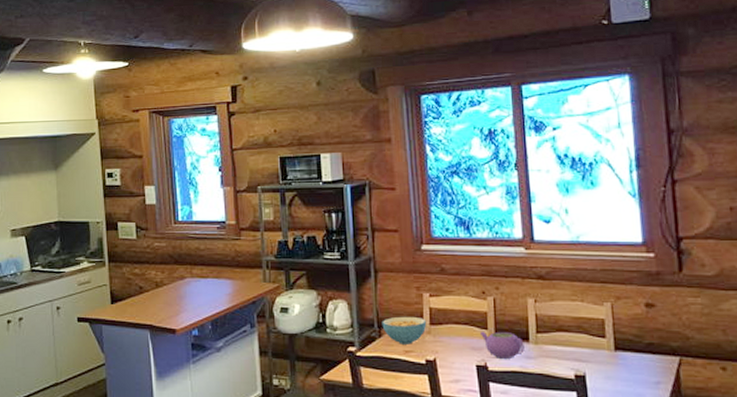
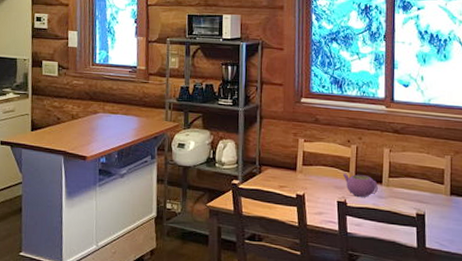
cereal bowl: present [382,316,427,344] -> none [262,156,300,181]

